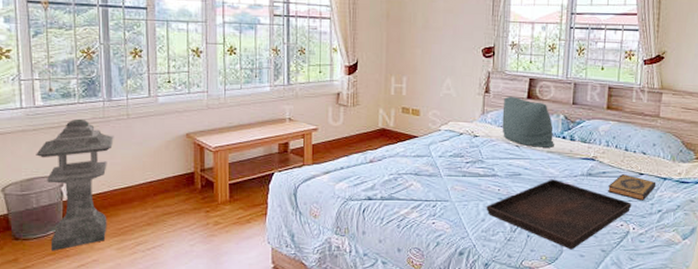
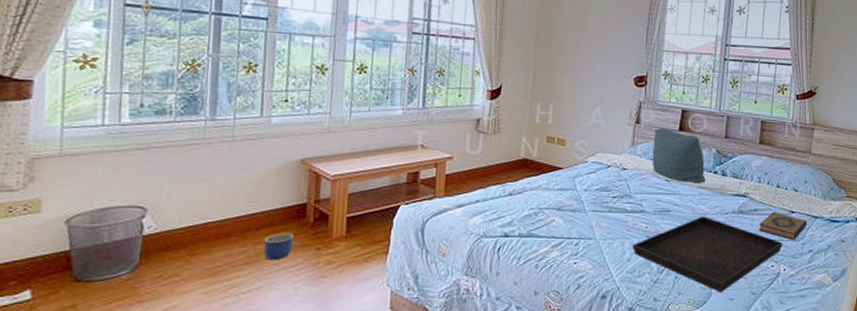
lantern: present [36,118,114,251] -> none [114,139,214,295]
planter: none [161,198,186,222] -> present [263,232,294,261]

